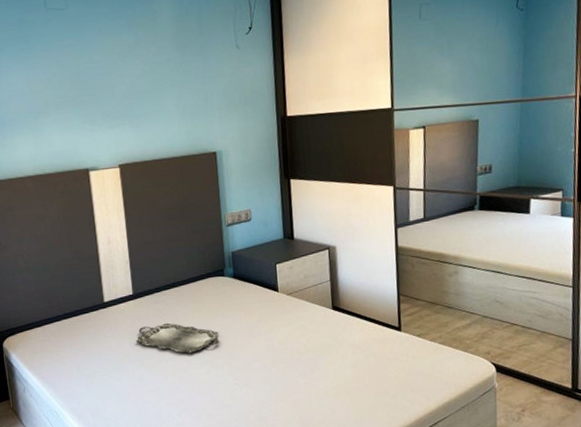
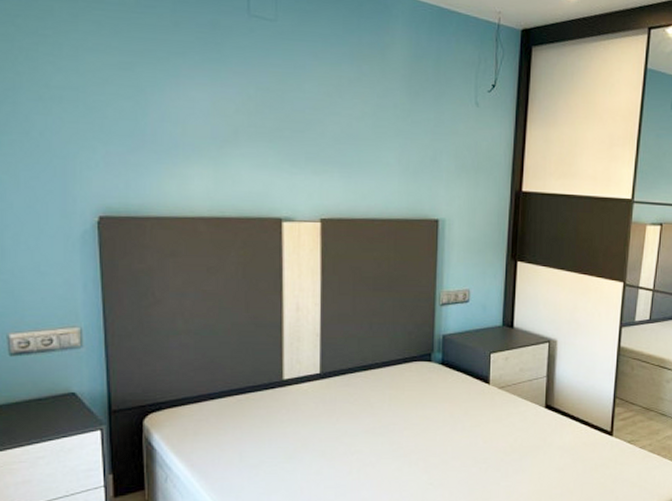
serving tray: present [136,323,219,353] -> none [317,409,416,446]

